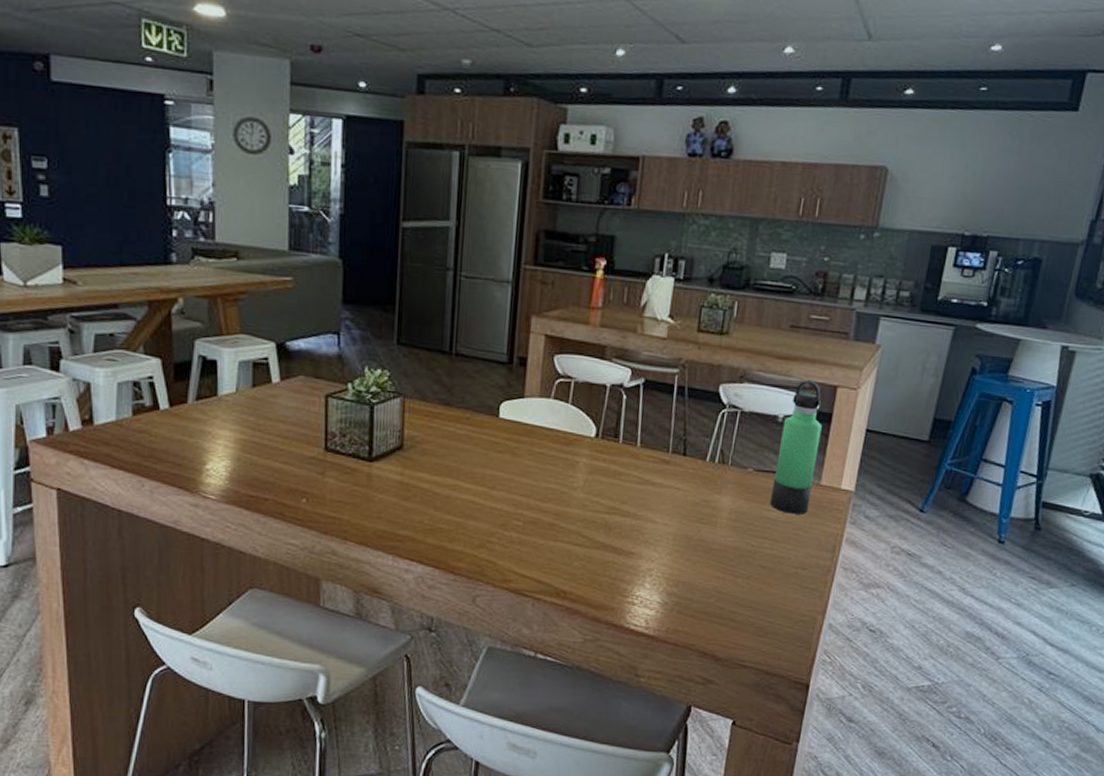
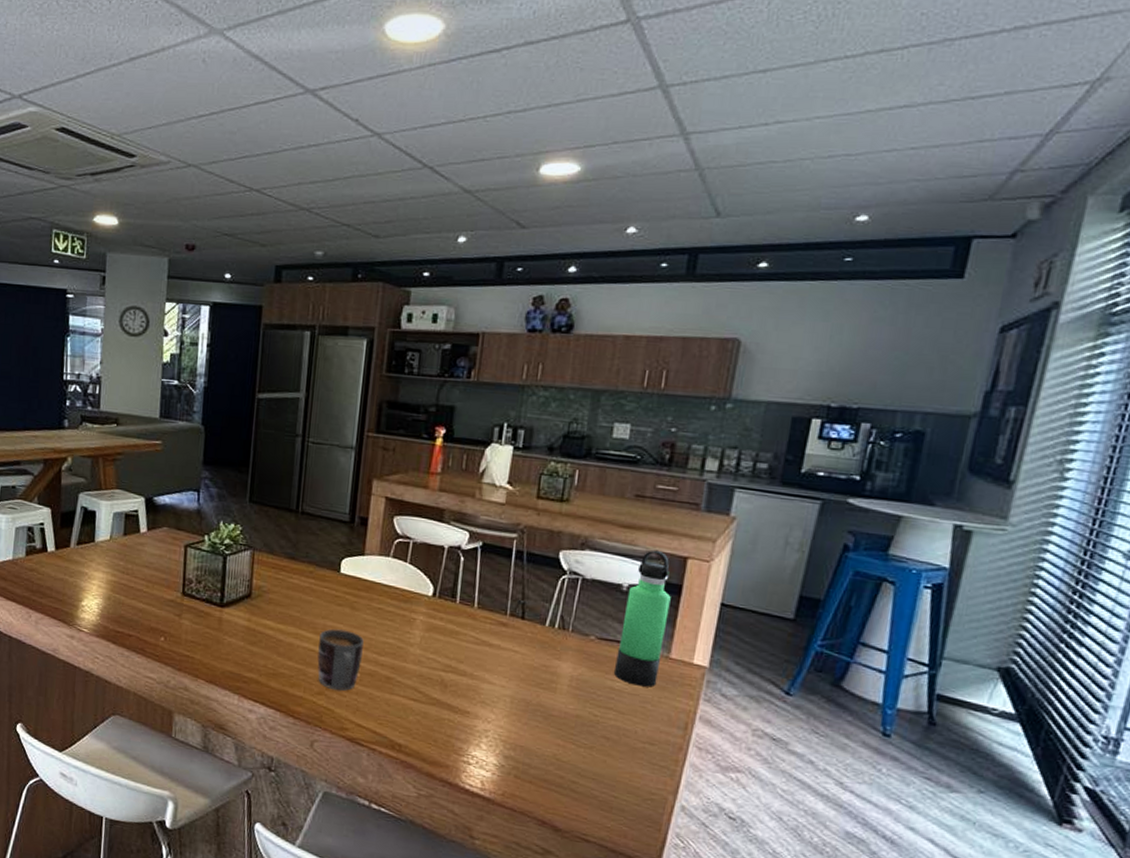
mug: none [477,477,526,541] -> present [317,629,364,691]

